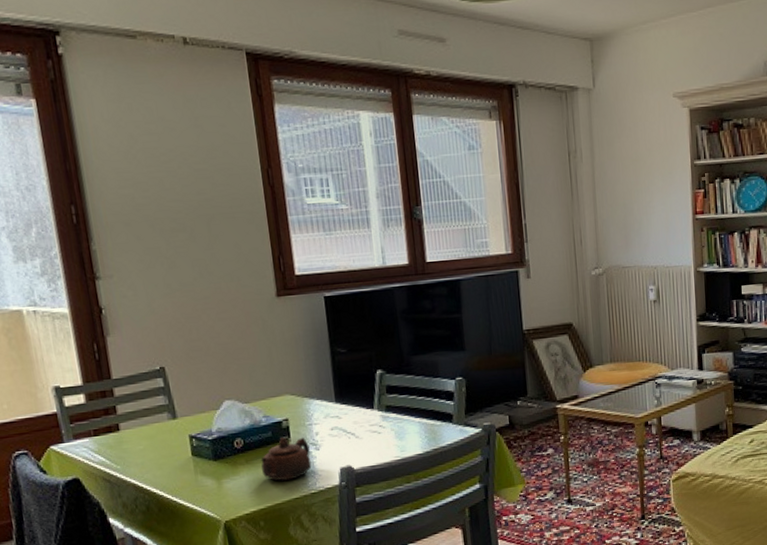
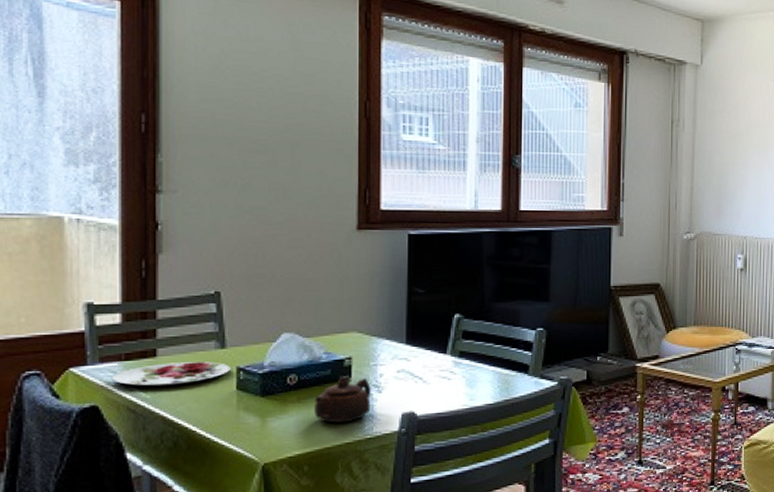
plate: none [85,432,184,458] -> present [111,362,230,386]

